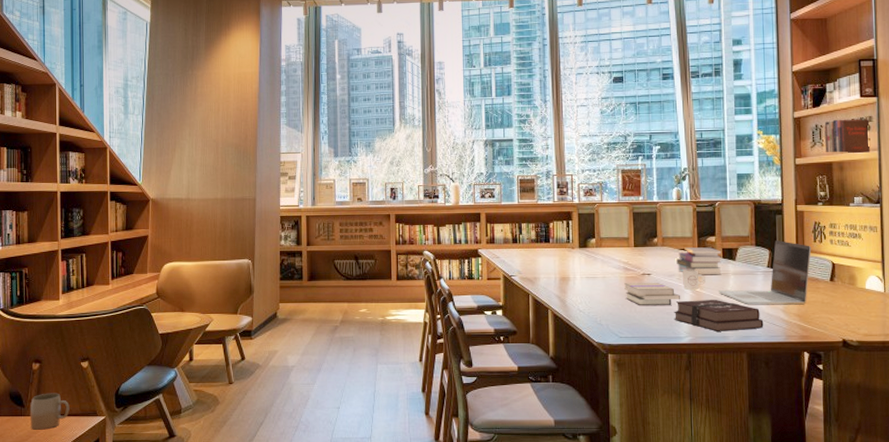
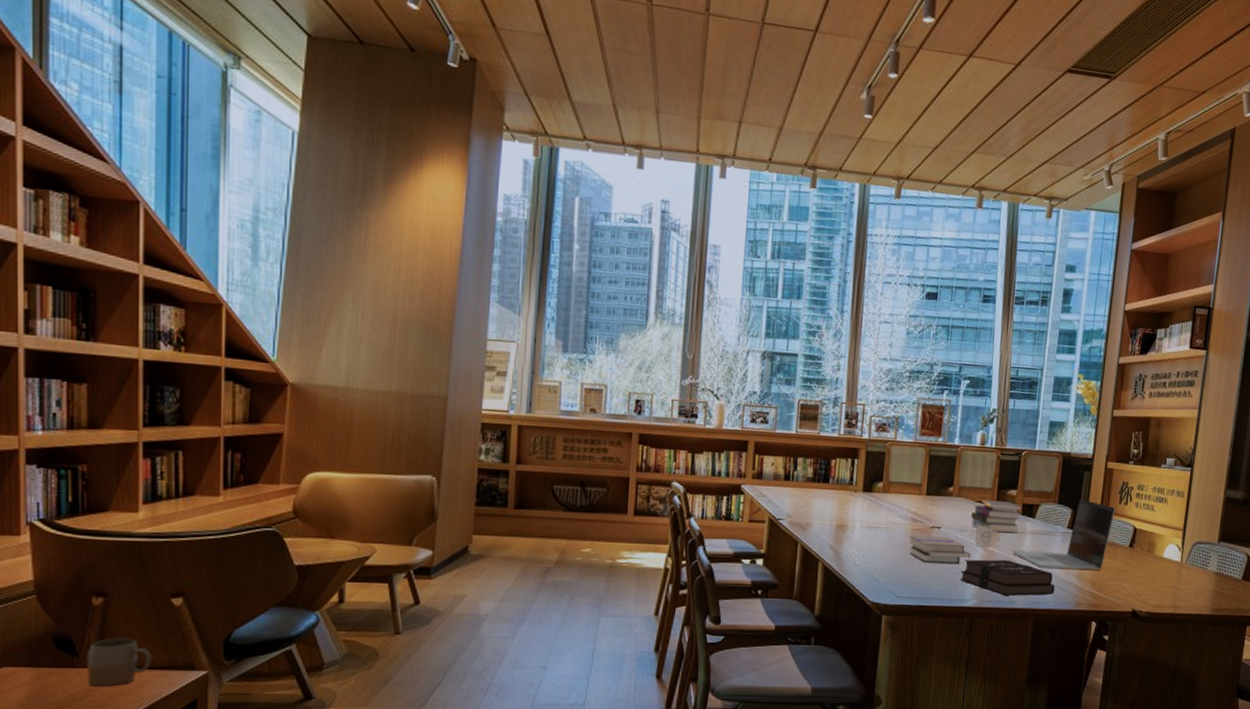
books: present [824,119,871,153] -> none [1145,370,1194,411]

